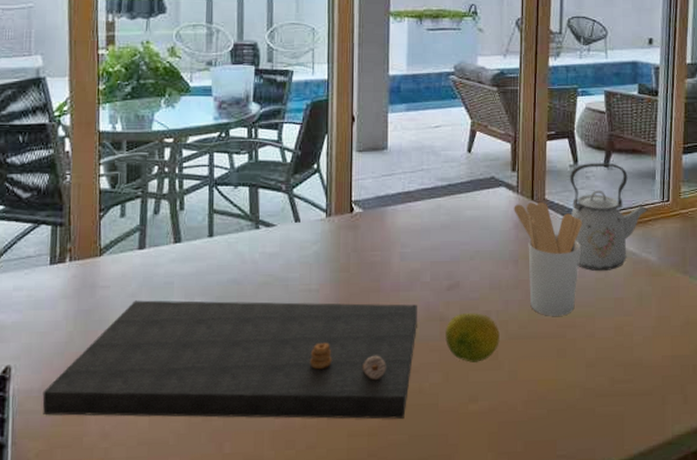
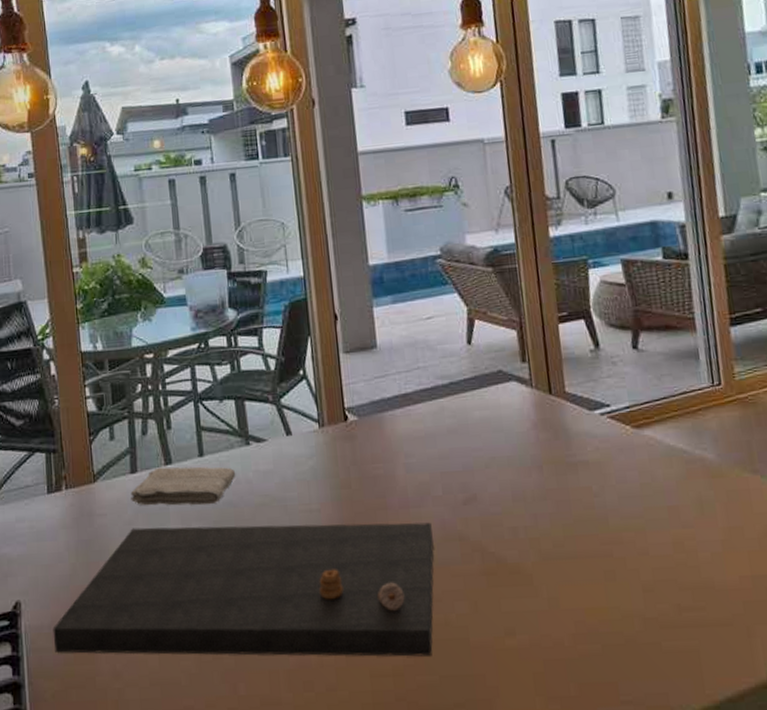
washcloth: none [136,245,243,282] -> present [130,467,236,506]
fruit: present [445,312,500,363] -> none [467,529,533,589]
utensil holder: present [514,202,582,316] -> none [529,396,619,531]
kettle: present [570,163,648,272] -> none [592,343,695,475]

